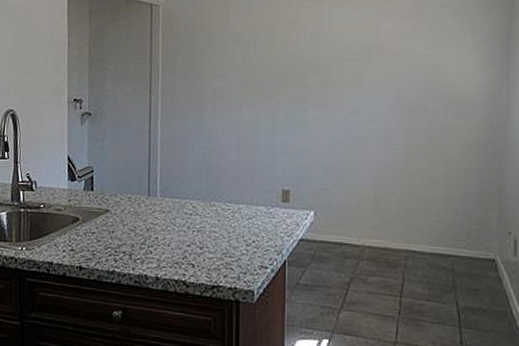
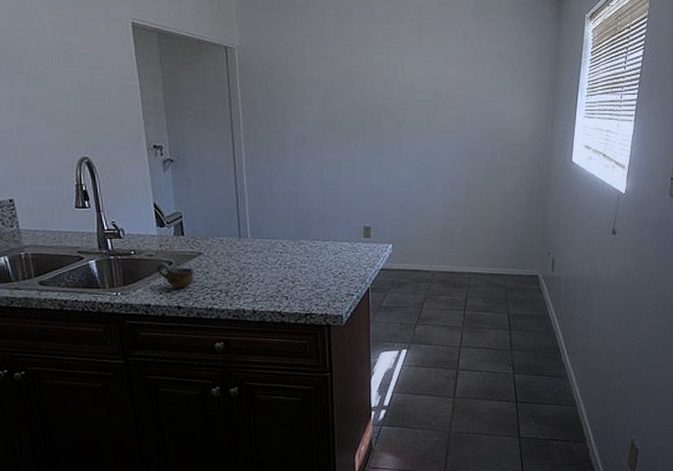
cup: none [63,217,100,247] -> present [156,262,195,289]

